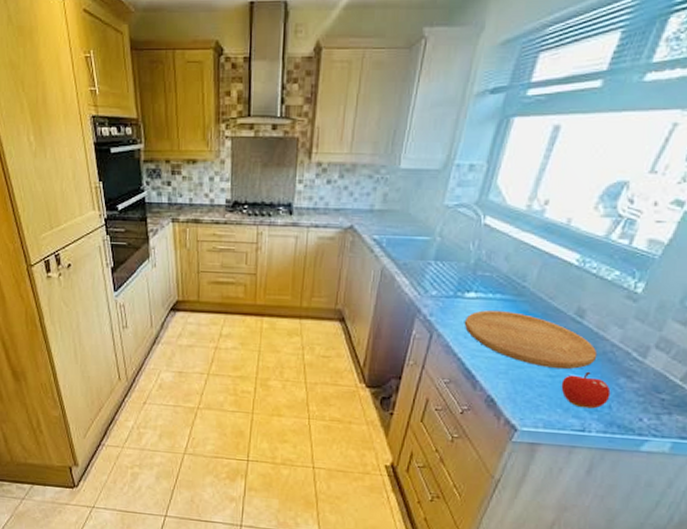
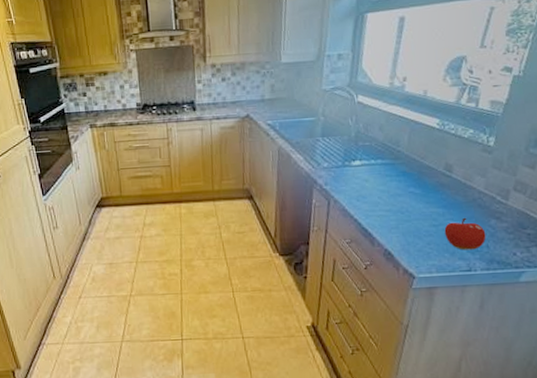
cutting board: present [465,310,598,370] -> none [355,173,469,219]

